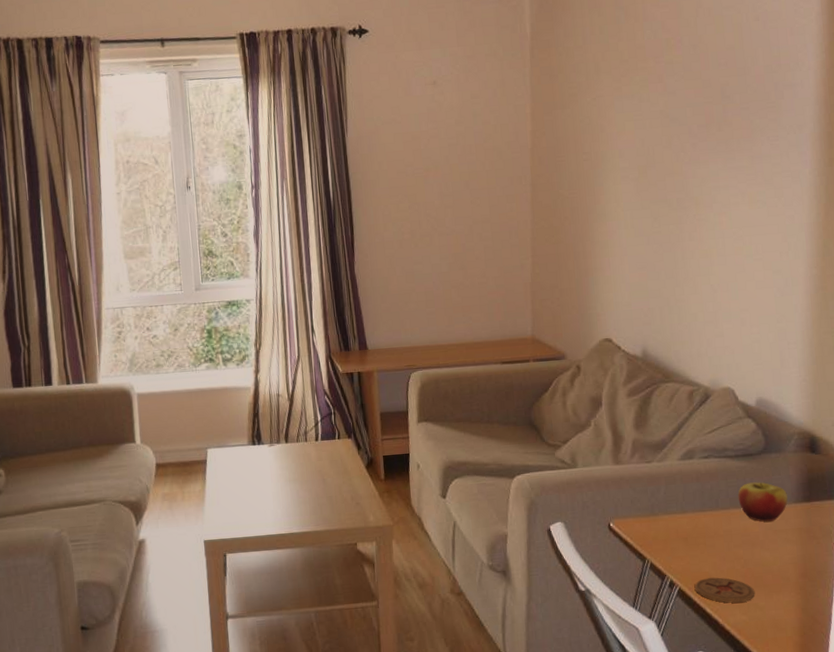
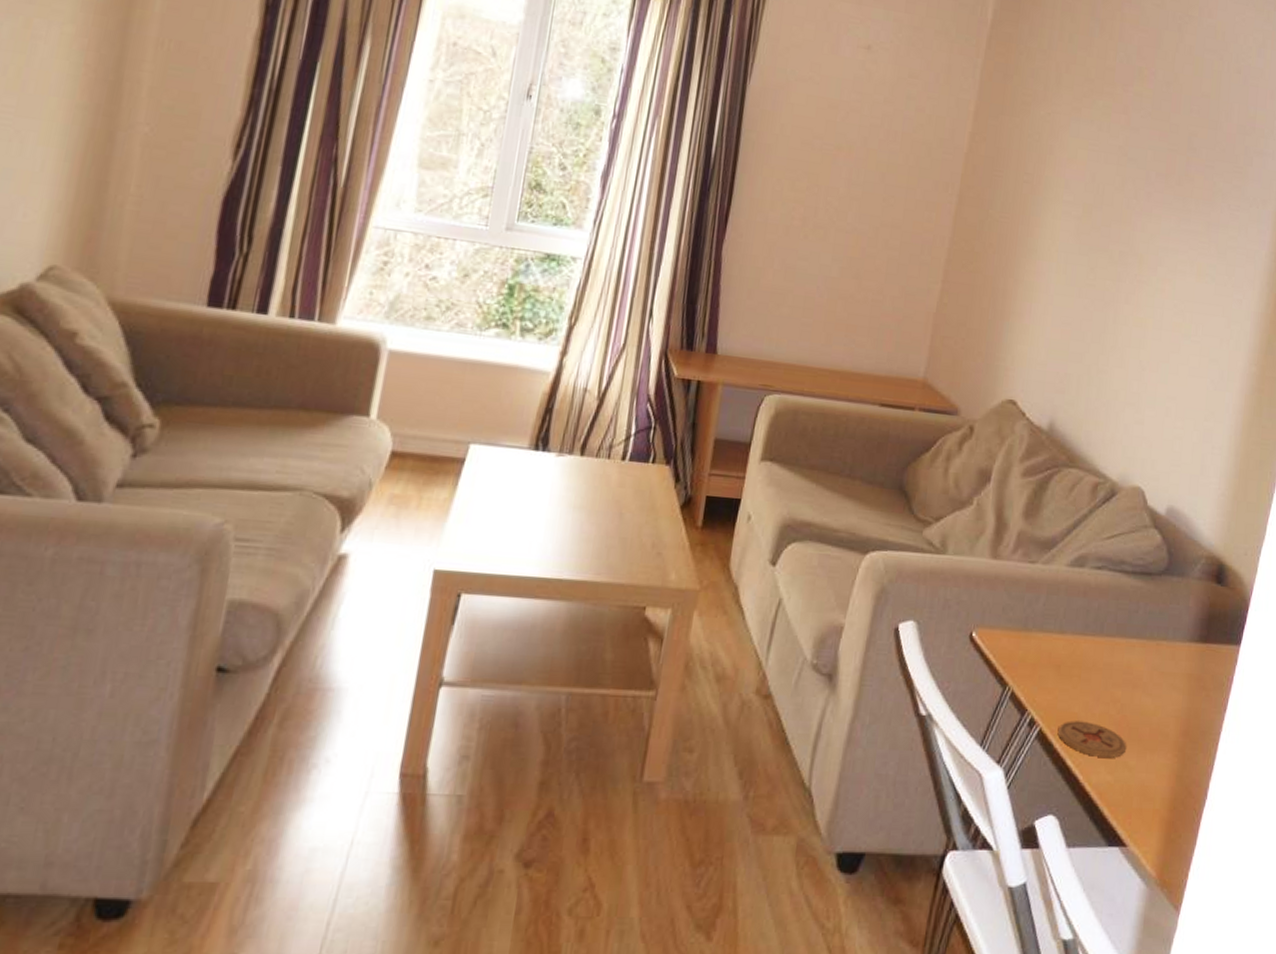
apple: present [738,482,788,522] -> none [1126,608,1183,660]

